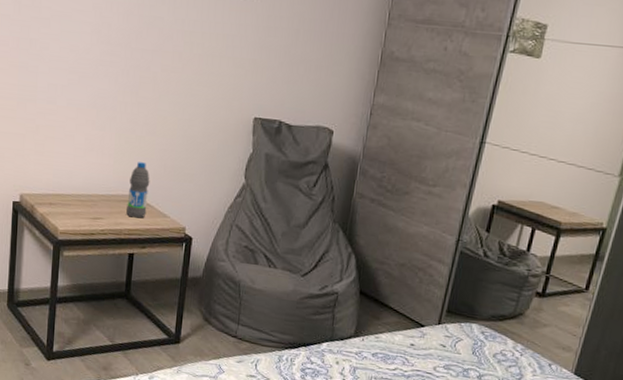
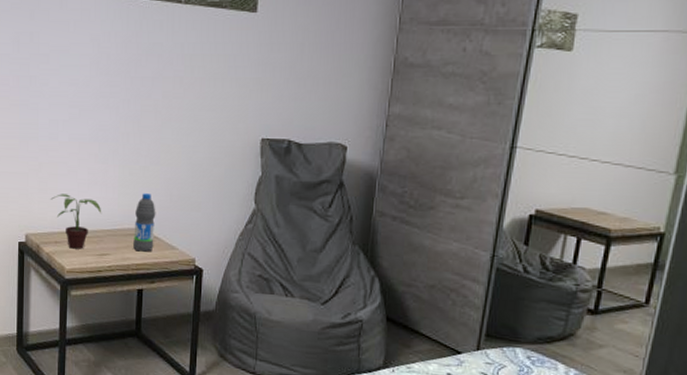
potted plant: none [46,157,97,212] -> present [50,194,102,249]

